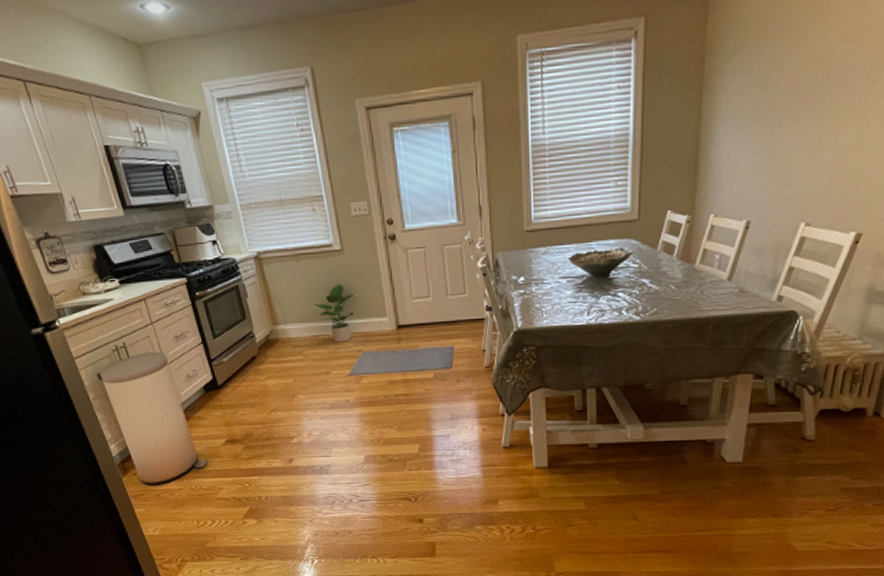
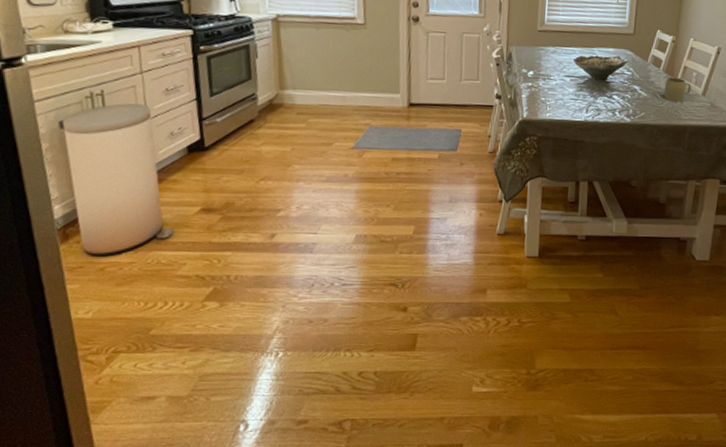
potted plant: present [313,285,355,343] -> none [326,57,371,115]
mug: none [679,263,713,292] -> present [664,77,691,102]

